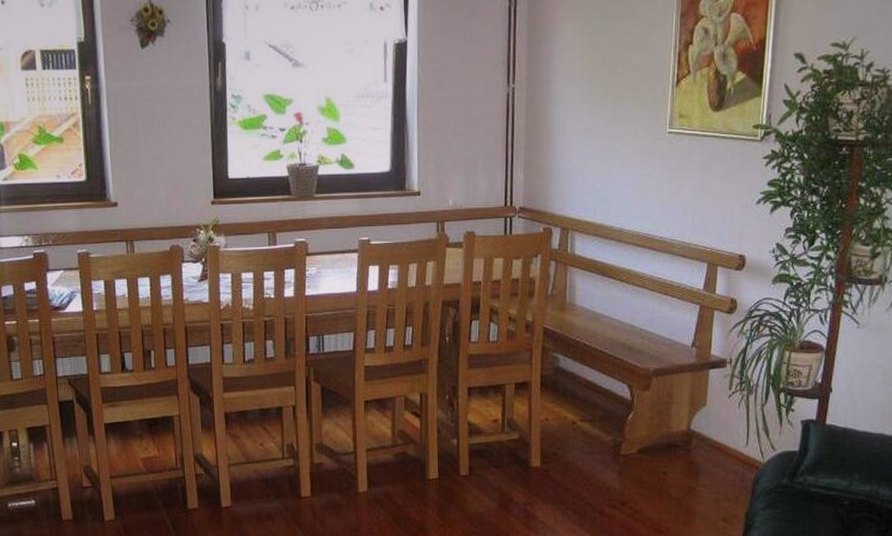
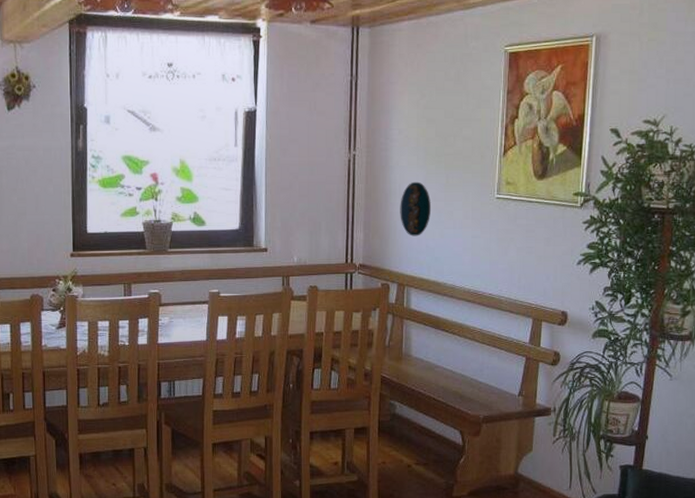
decorative plate: none [563,116,598,176] -> present [400,181,432,237]

